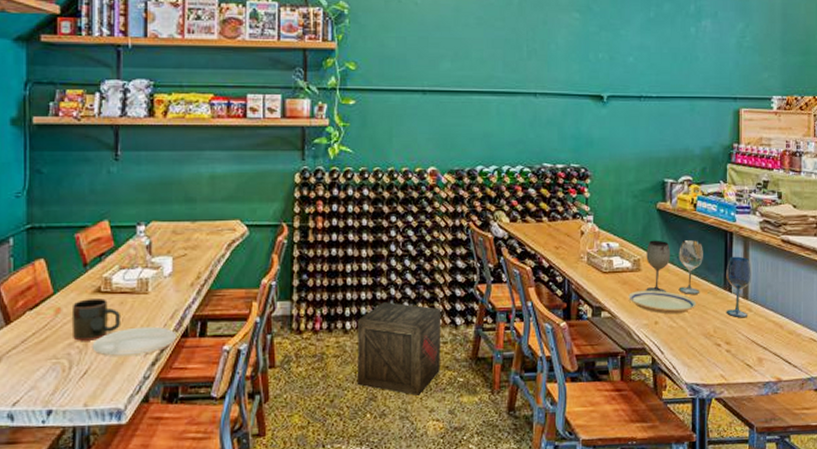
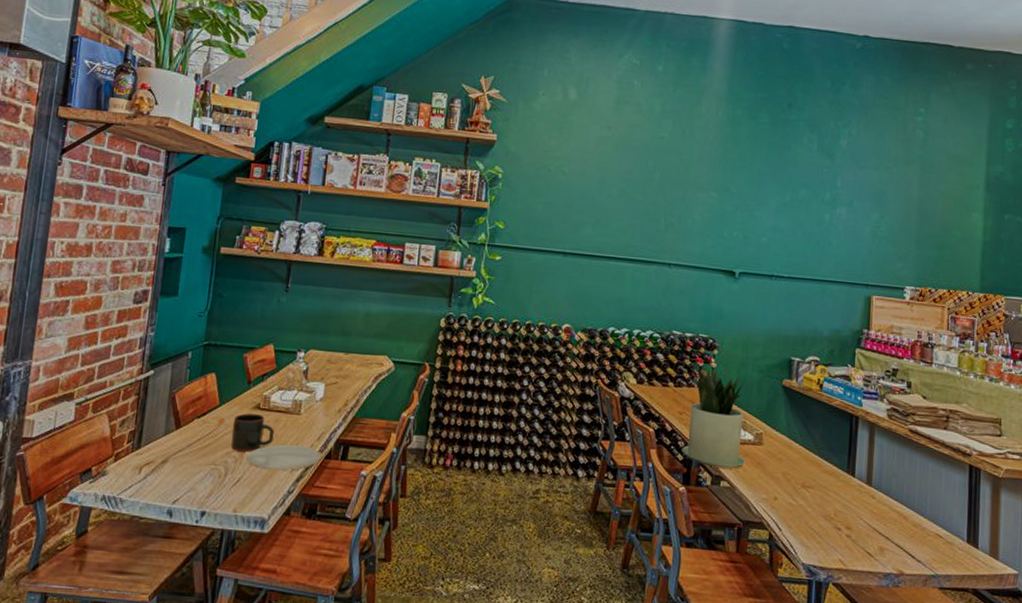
wooden crate: present [356,302,442,396] -> none [479,447,565,541]
planter: none [560,198,625,299] -> present [682,368,746,469]
plate: present [628,290,697,314] -> none [748,464,818,493]
wineglass: present [646,240,703,294] -> none [767,415,828,474]
wineglass: present [726,256,751,318] -> none [848,440,877,504]

